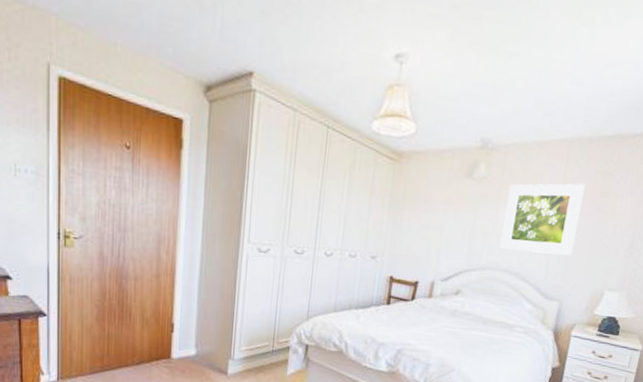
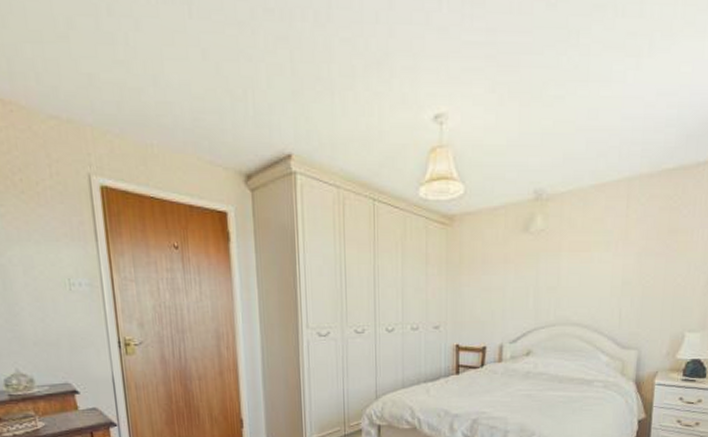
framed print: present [500,183,585,256] -> none [567,223,651,302]

